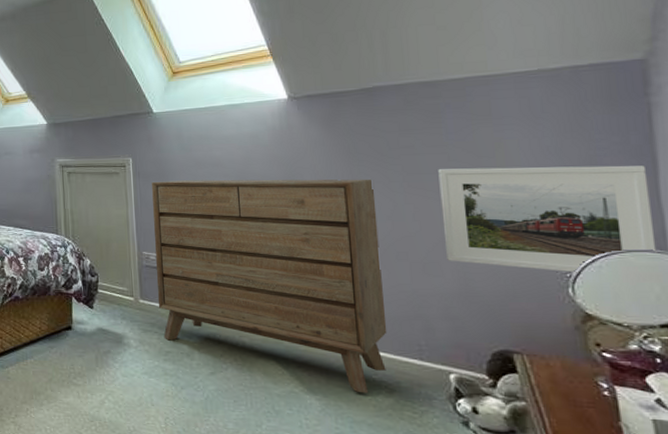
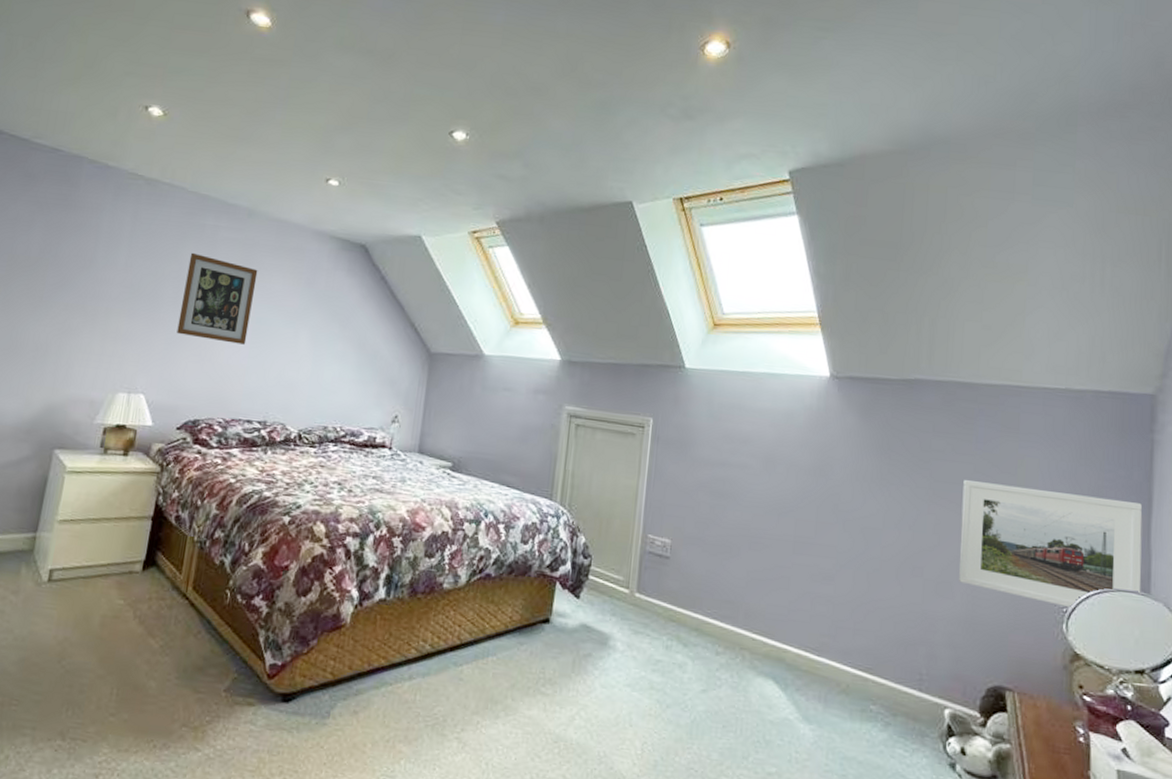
dresser: present [152,179,387,394] -> none [655,450,902,726]

